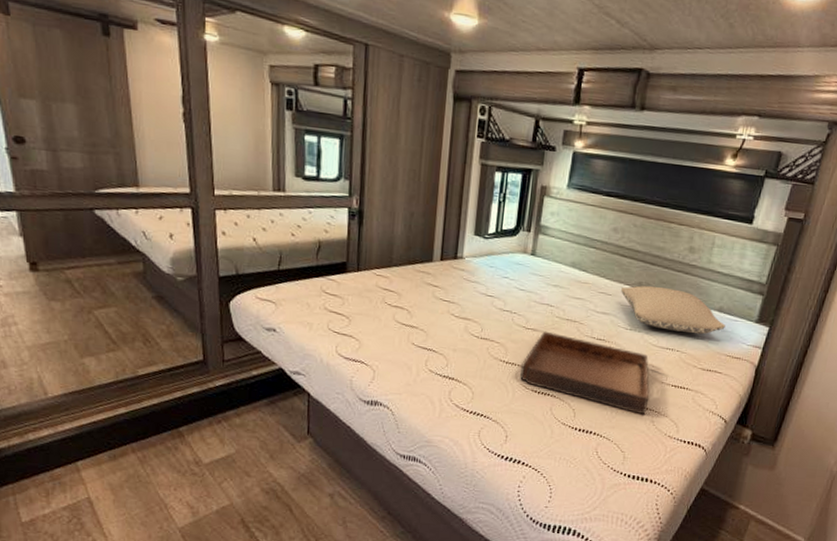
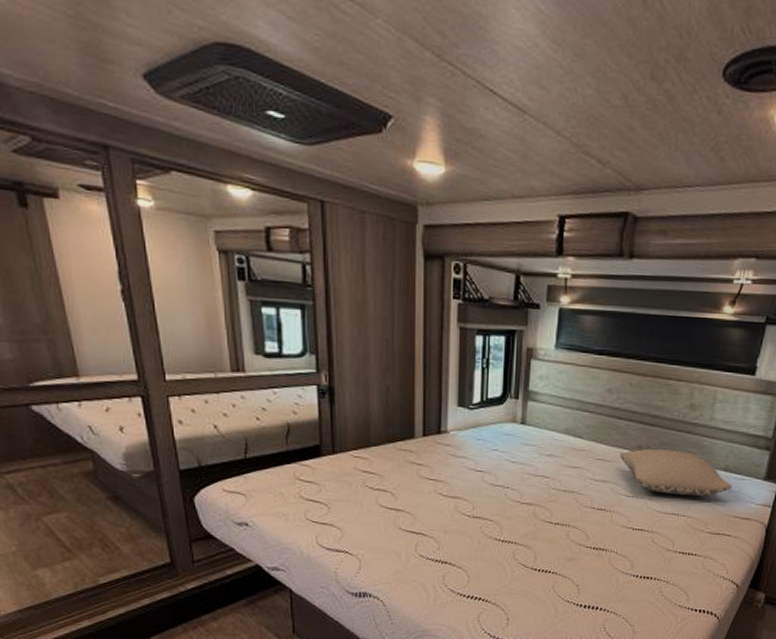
serving tray: present [520,331,649,415] -> none [518,504,656,586]

